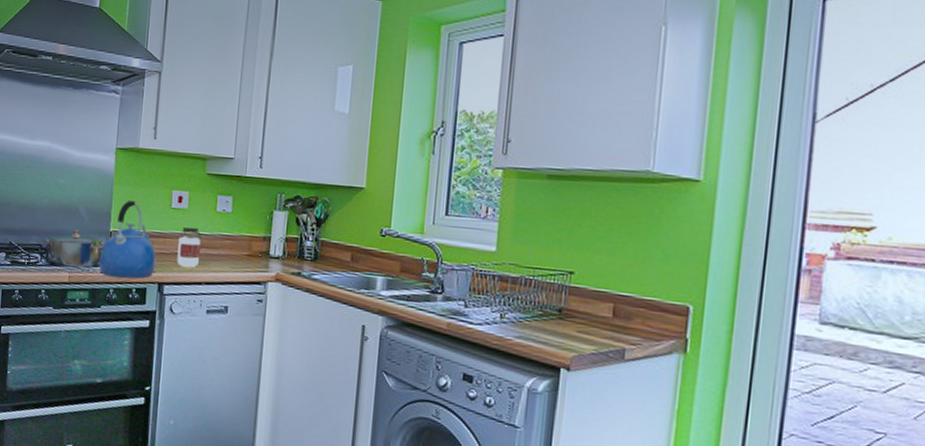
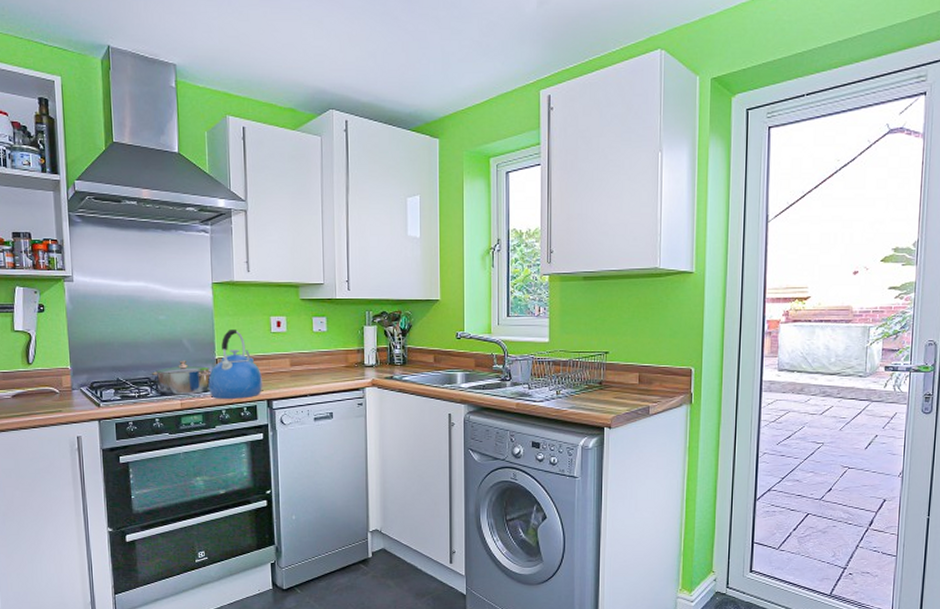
jar: present [177,226,202,268] -> none [281,347,303,382]

